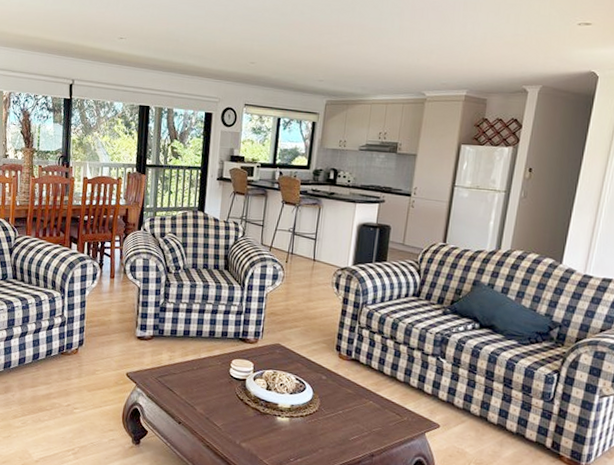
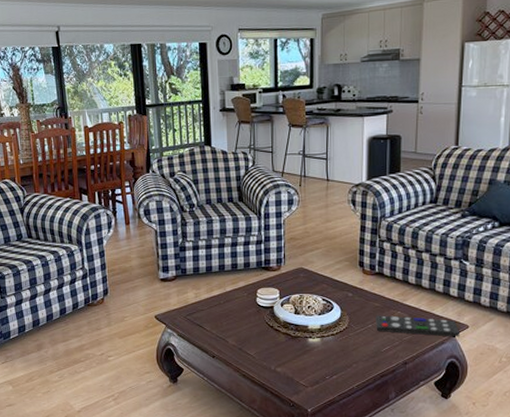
remote control: none [346,402,430,436] -> present [376,315,459,337]

